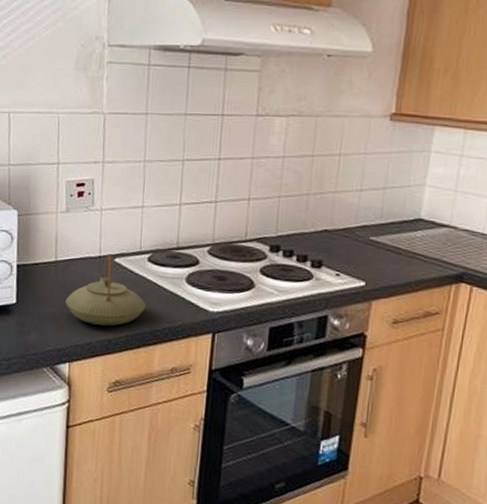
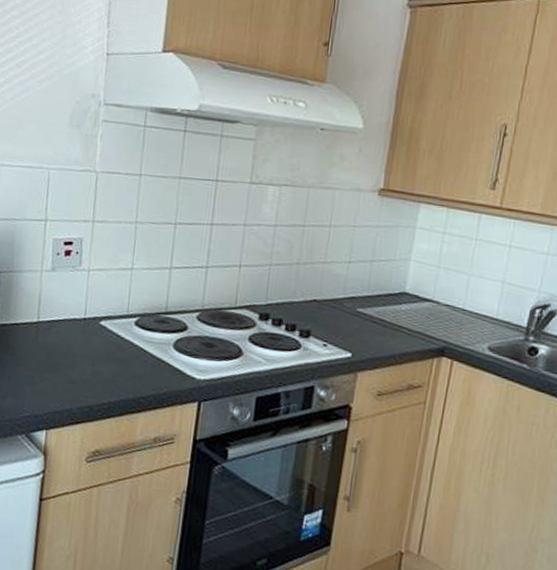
teapot: present [65,255,146,326] -> none [45,317,131,392]

